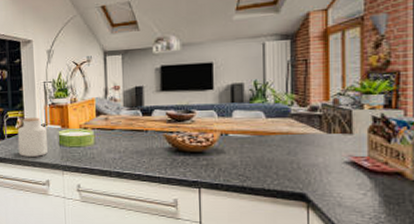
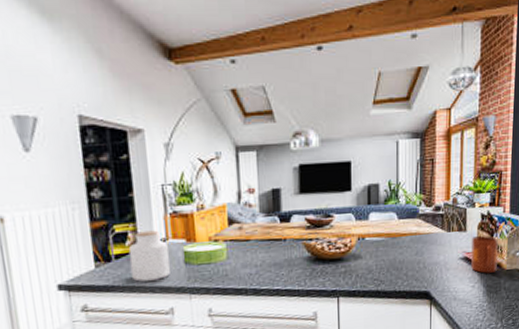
mug: none [361,140,400,181] -> present [471,236,498,274]

